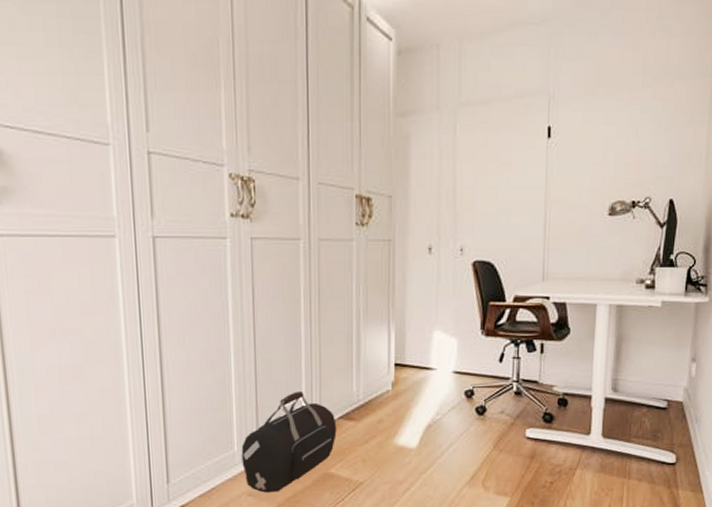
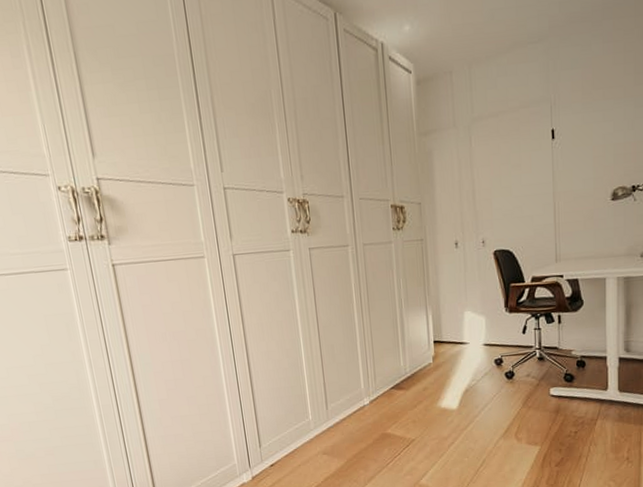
duffel bag: present [241,391,337,493] -> none [314,369,390,451]

